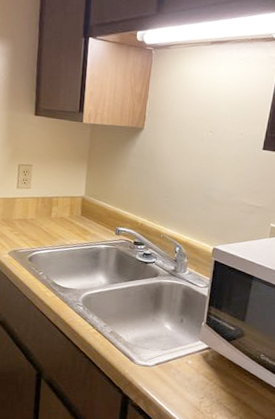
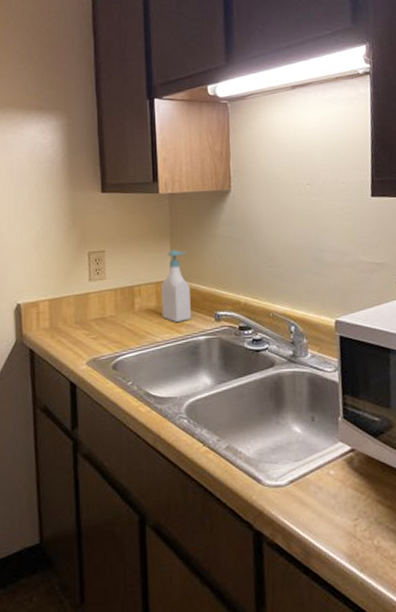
soap bottle: none [73,172,100,232] -> present [161,250,191,323]

